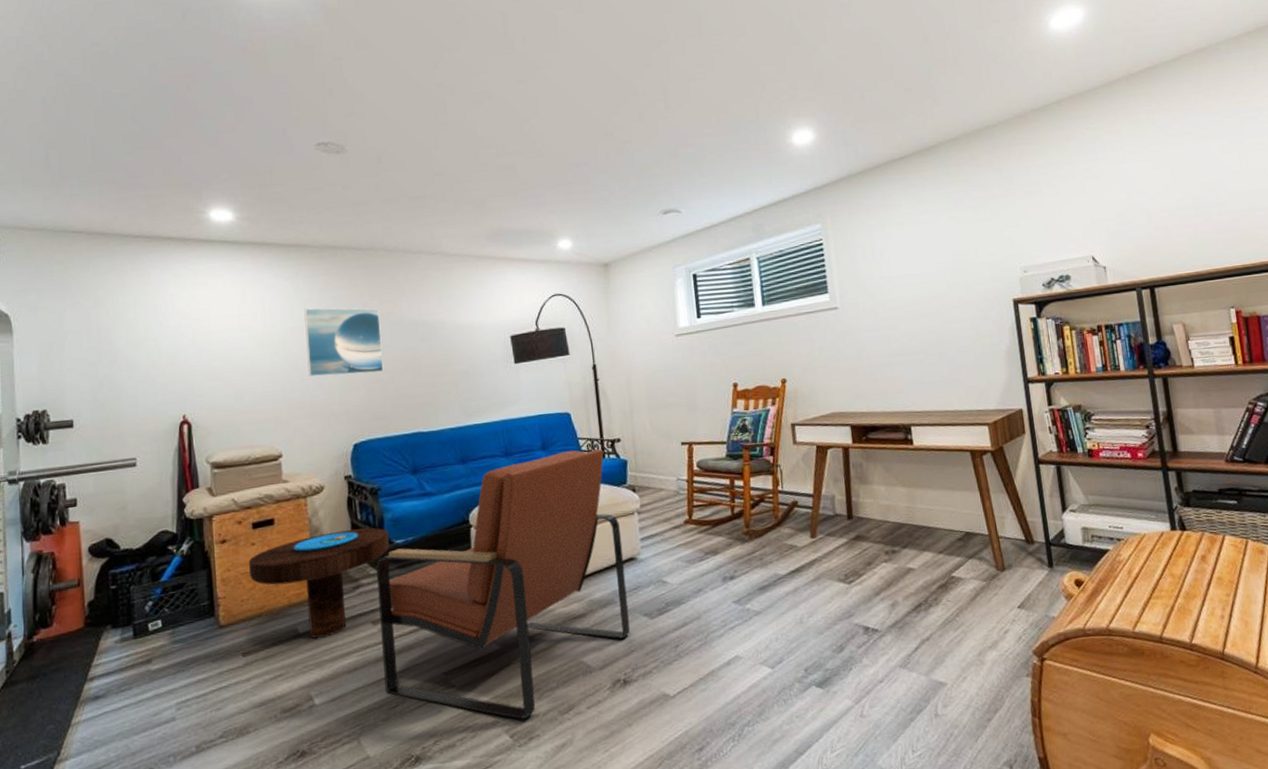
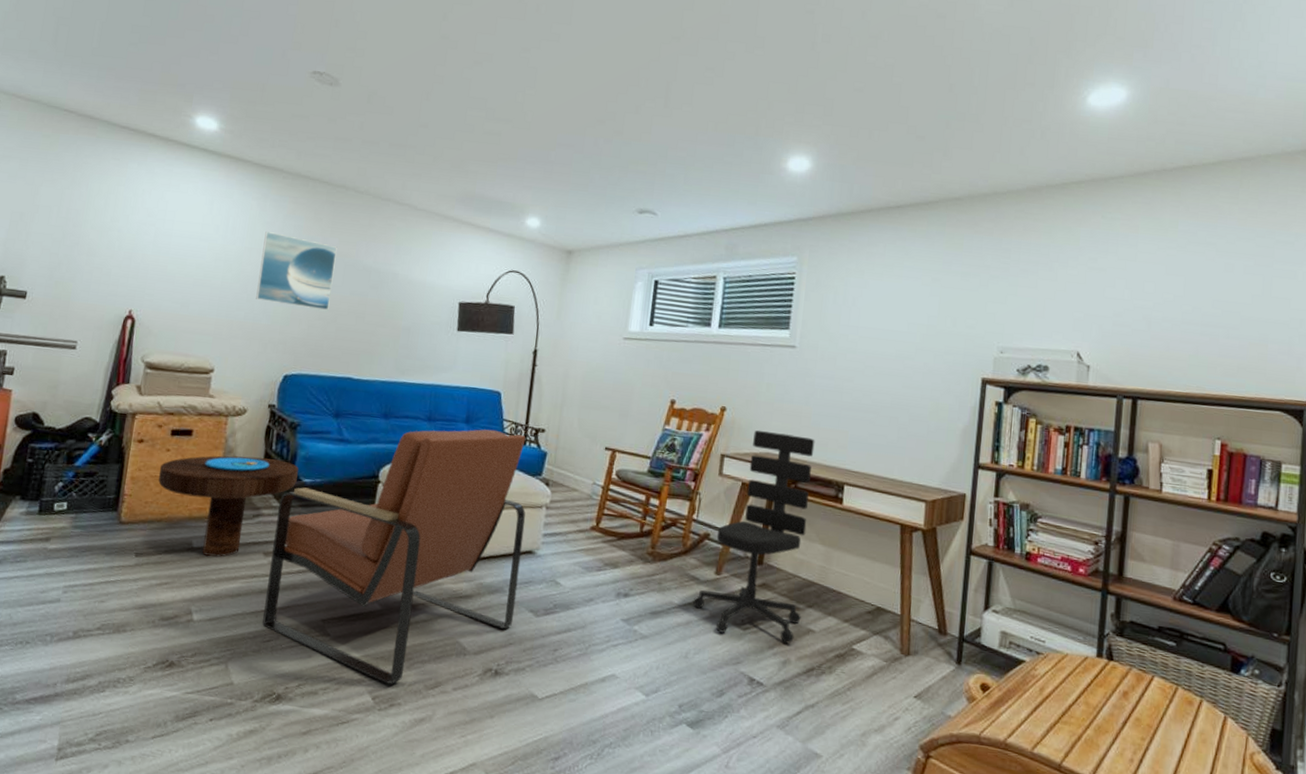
office chair: none [795,390,899,592] -> present [692,430,815,644]

